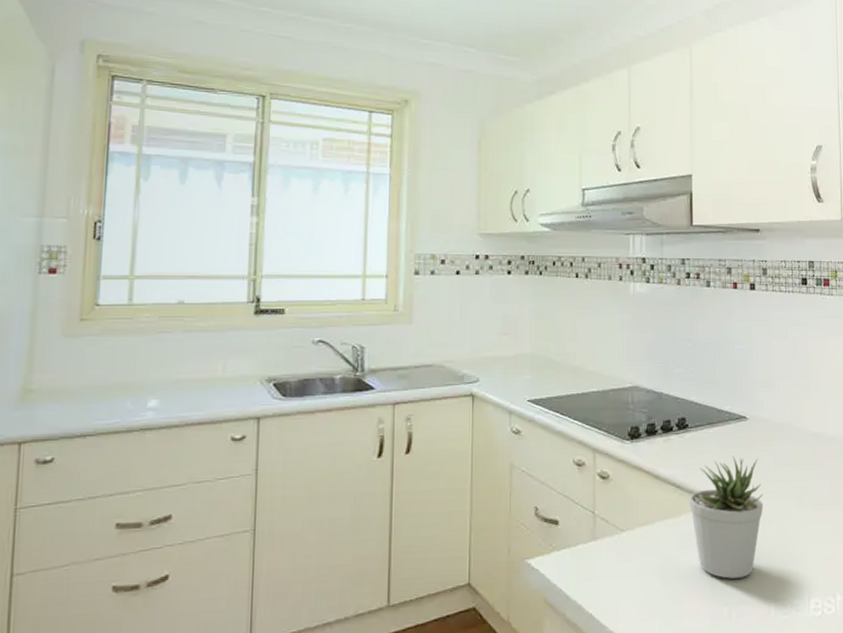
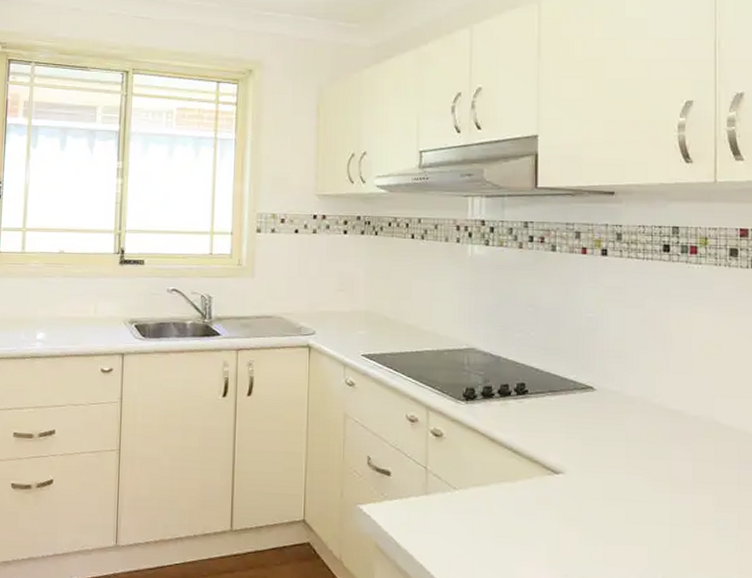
potted plant: present [688,456,764,579] -> none [526,426,611,551]

